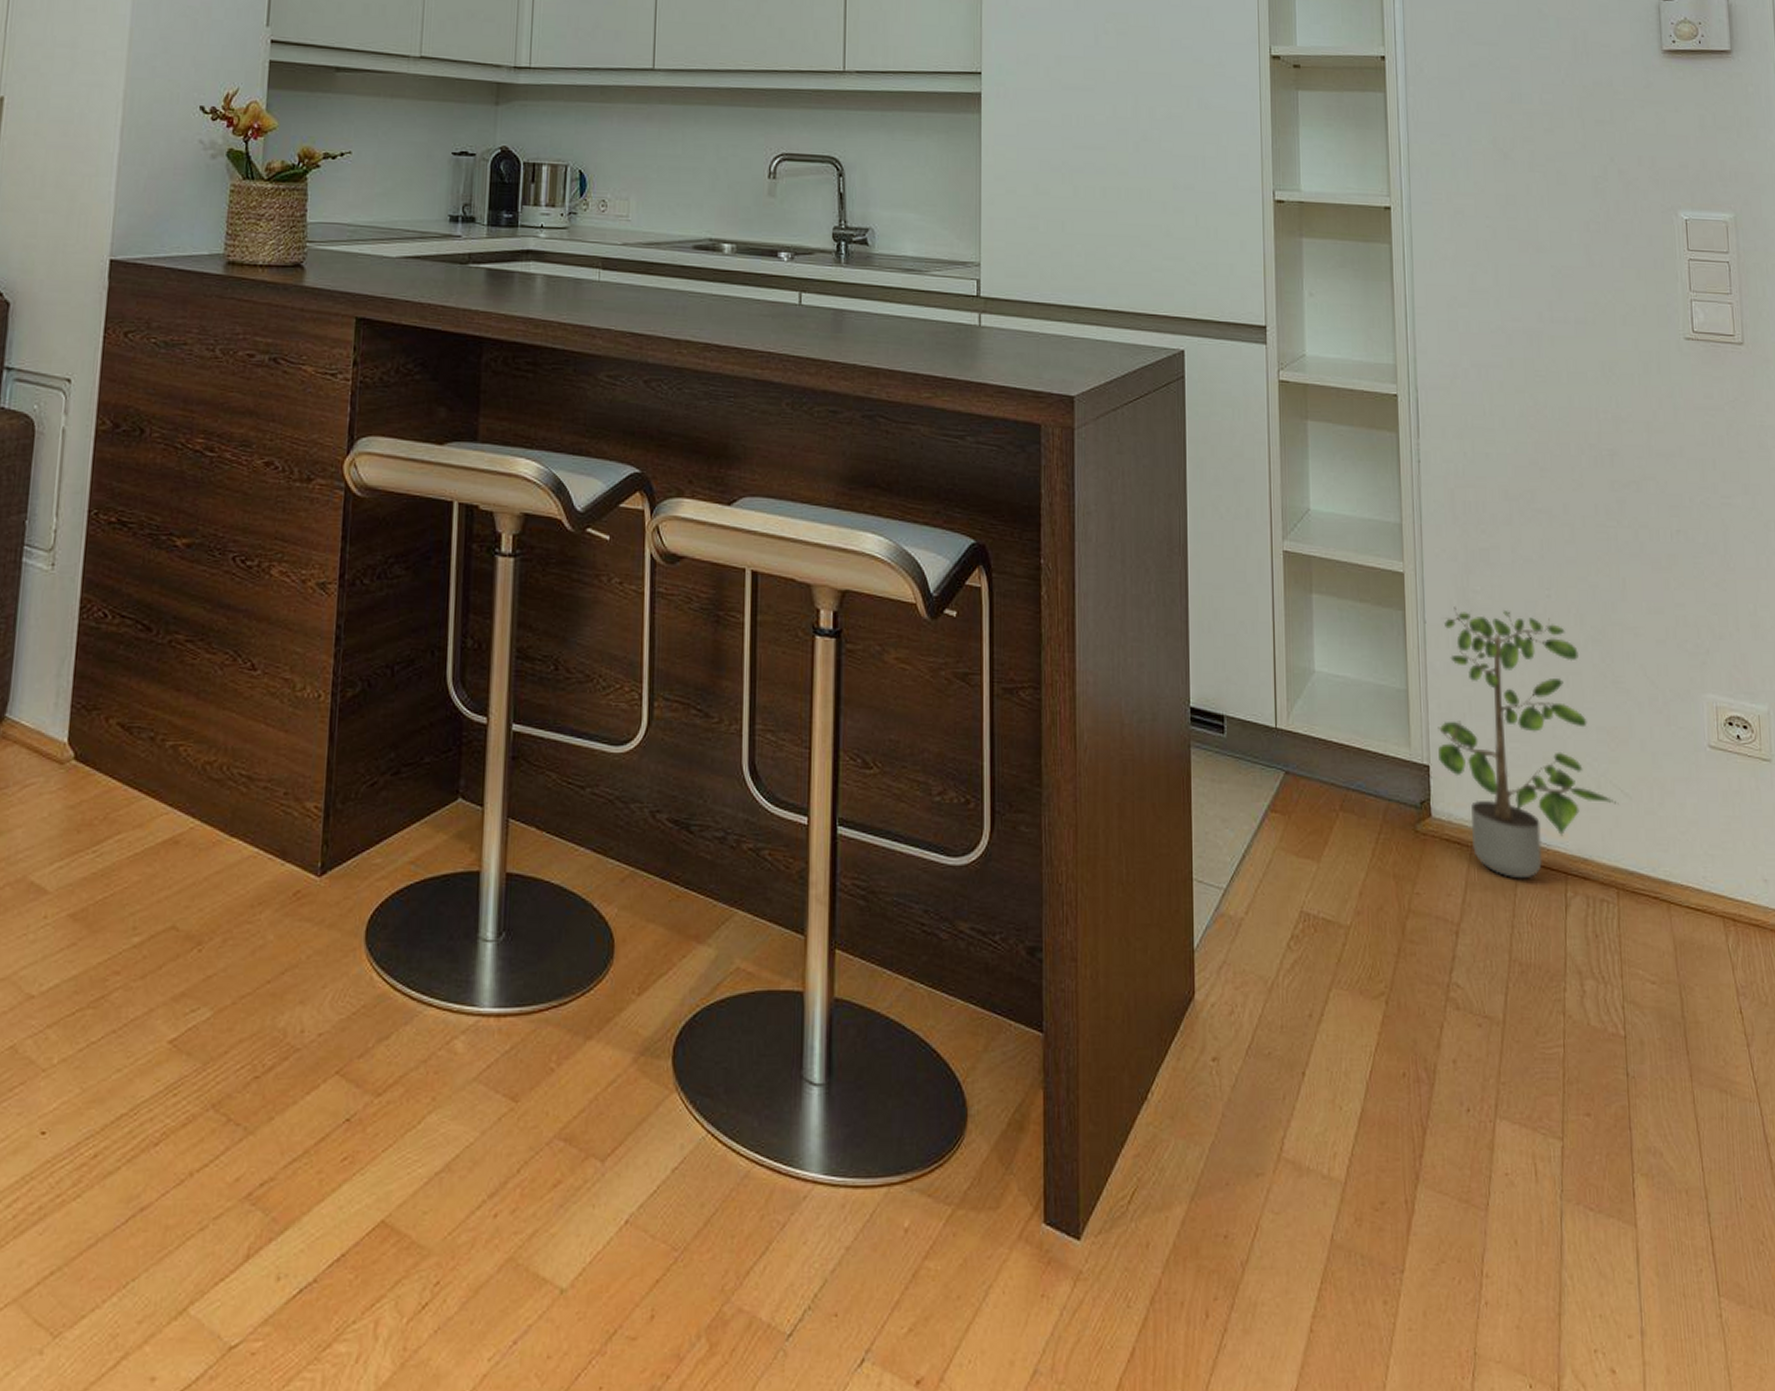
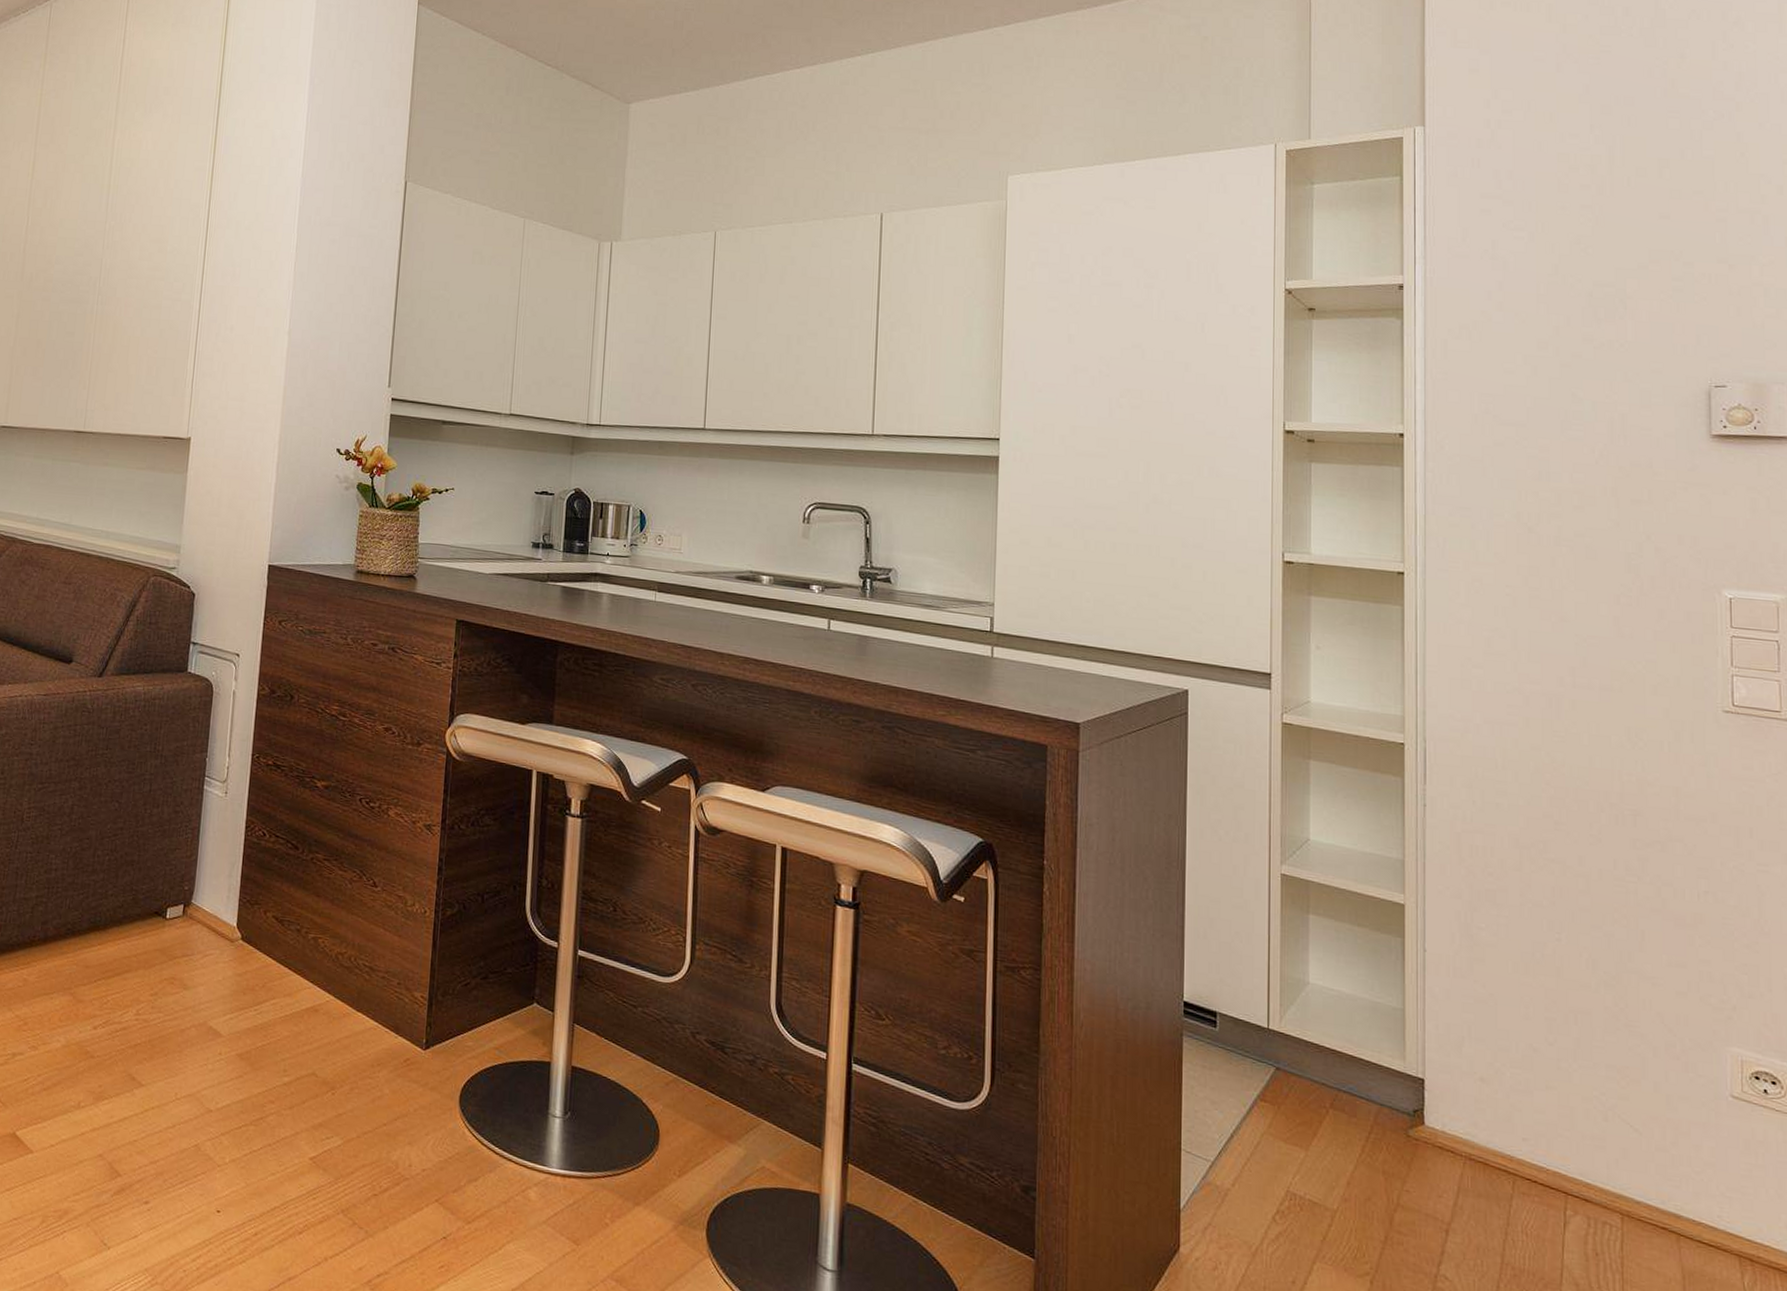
potted plant: present [1438,605,1619,879] -> none [1434,938,1627,1193]

